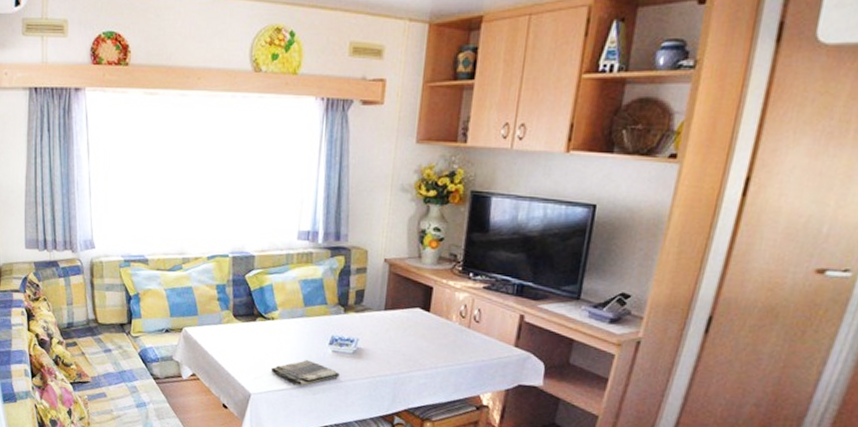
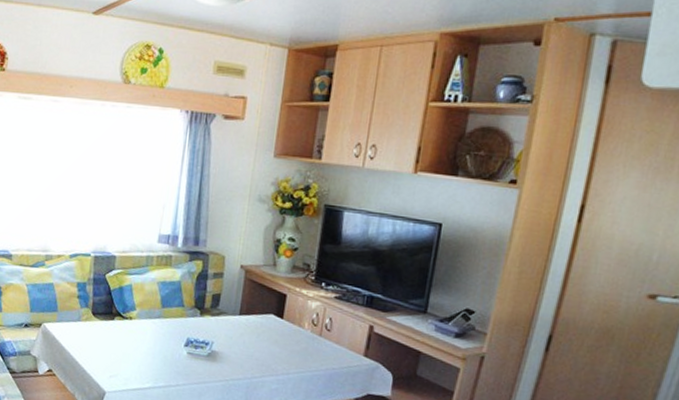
dish towel: present [270,360,340,386] -> none [126,360,194,387]

